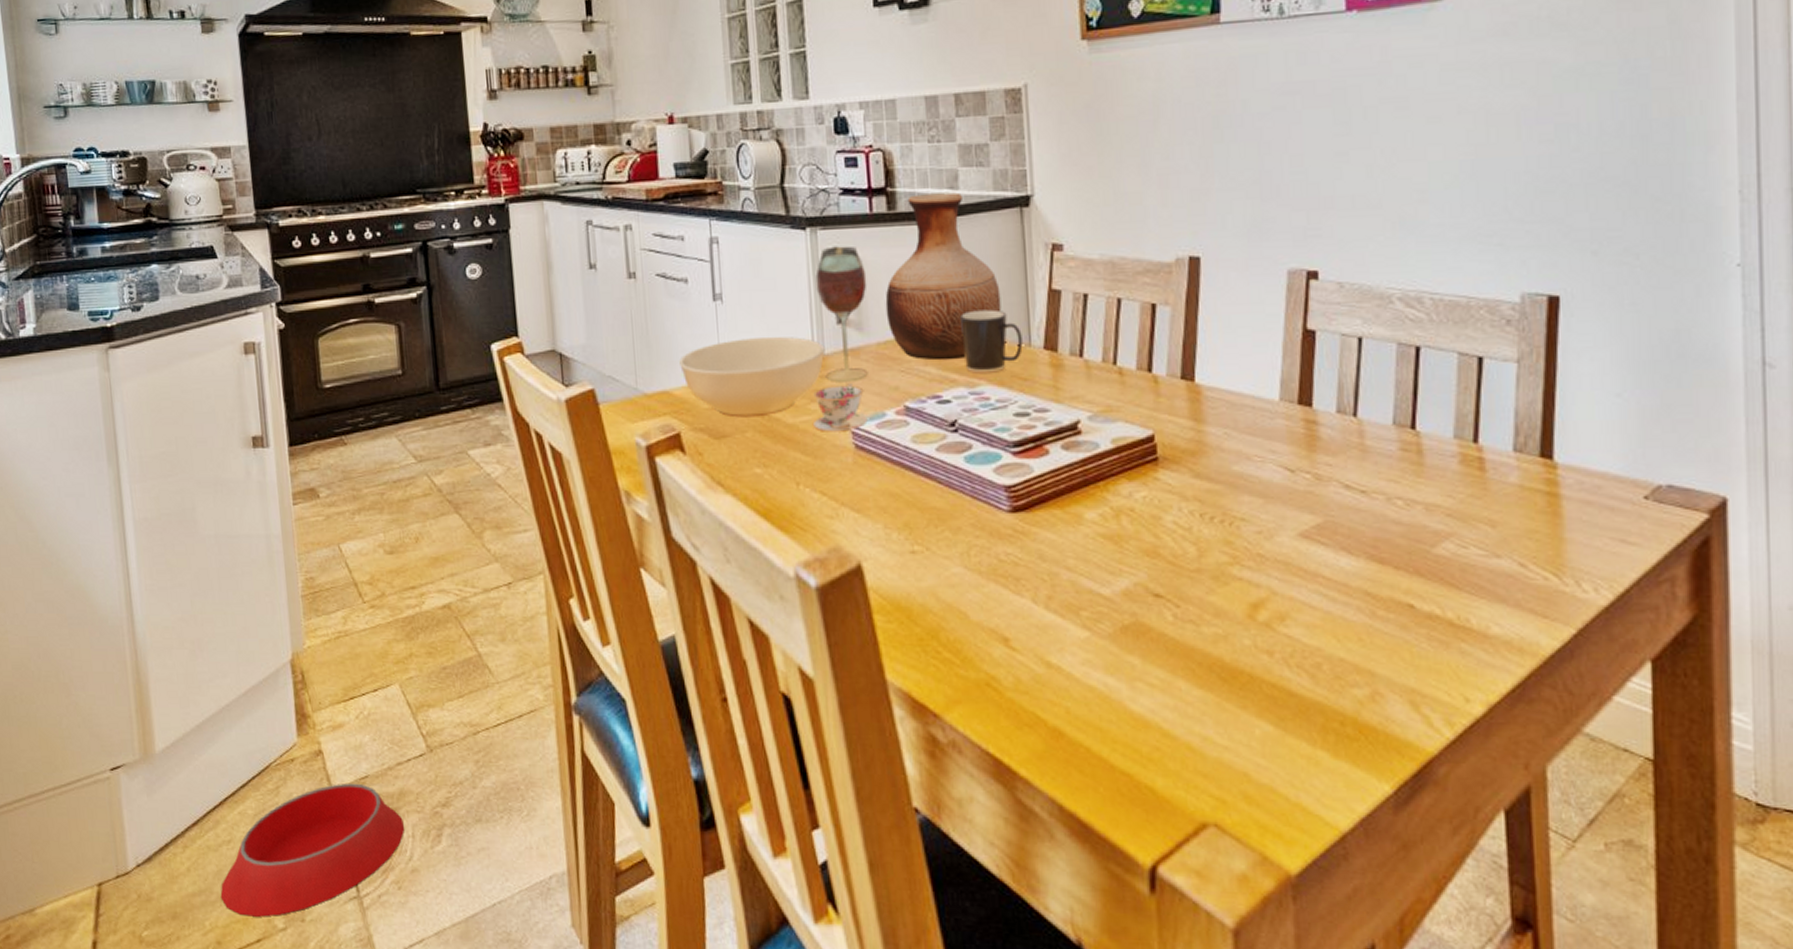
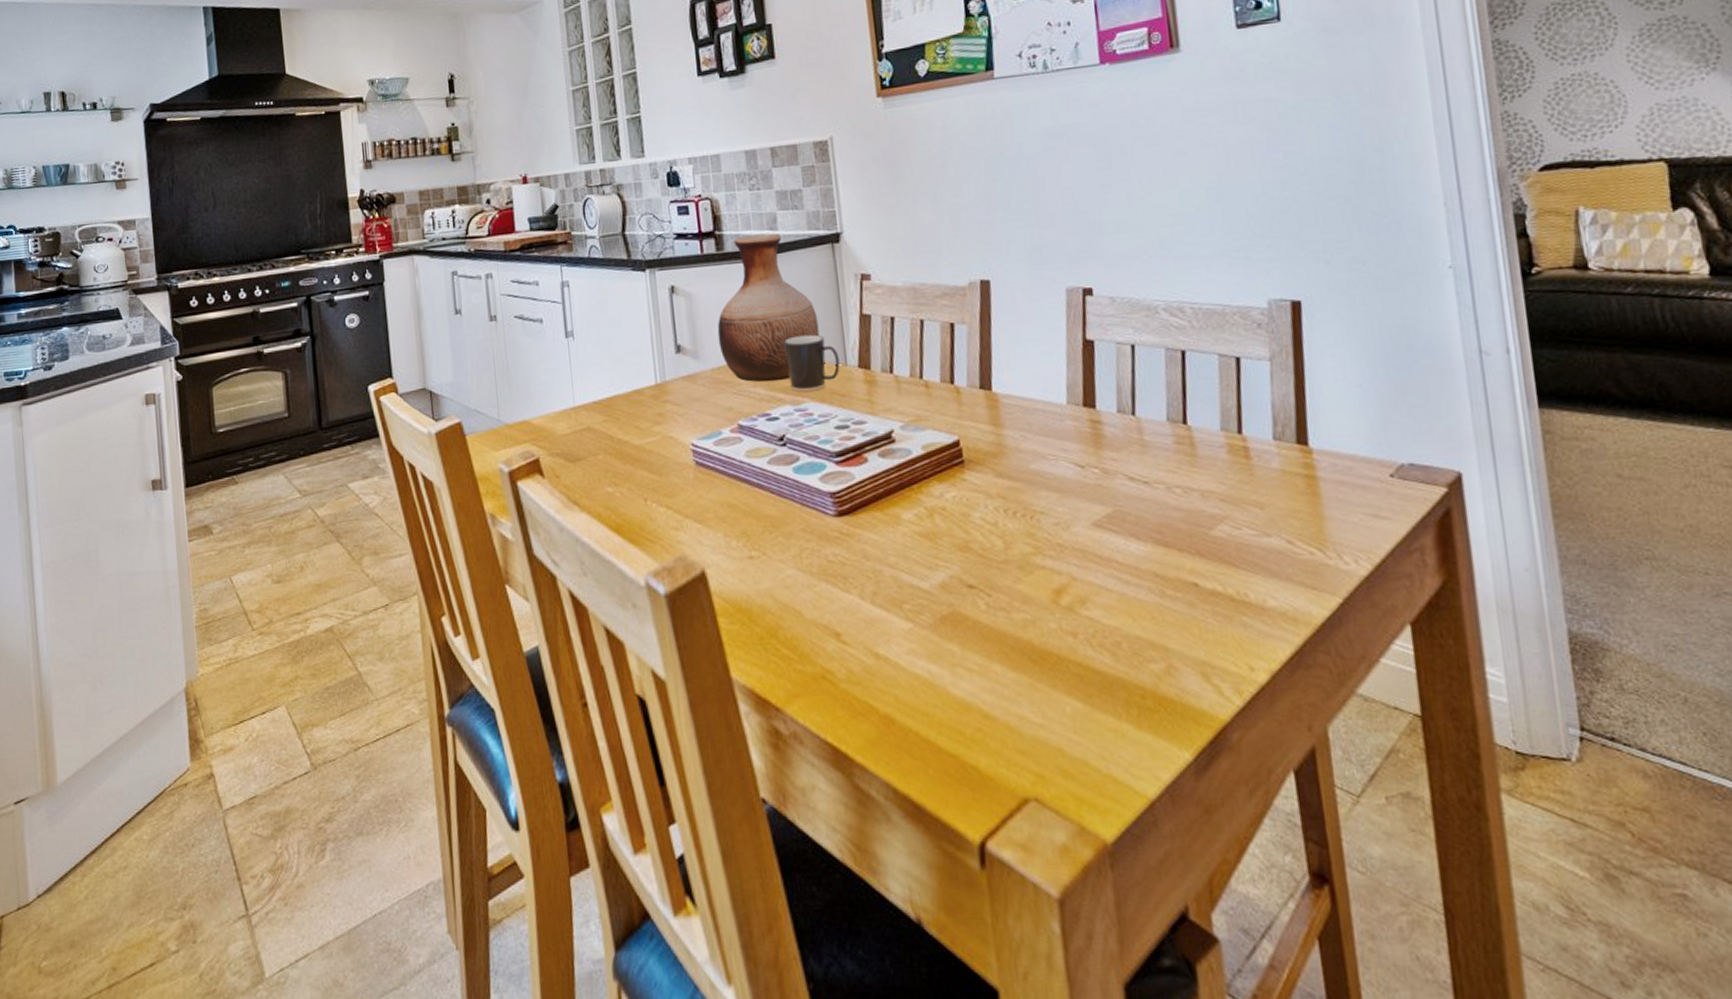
pet bowl: present [220,783,404,917] -> none [116,803,290,941]
bowl: present [679,336,825,418] -> none [537,366,666,442]
teacup: present [812,383,868,432] -> none [657,406,706,451]
wineglass: present [815,246,868,384] -> none [655,283,705,407]

